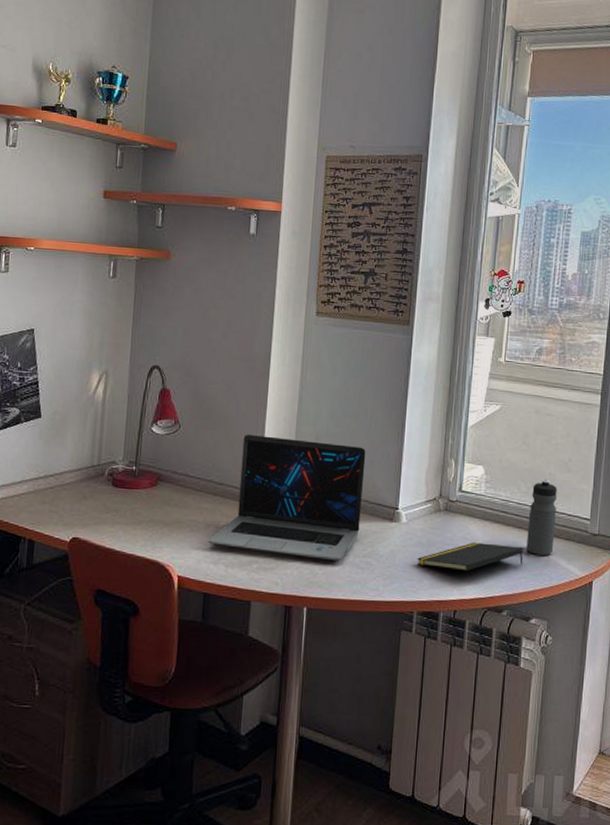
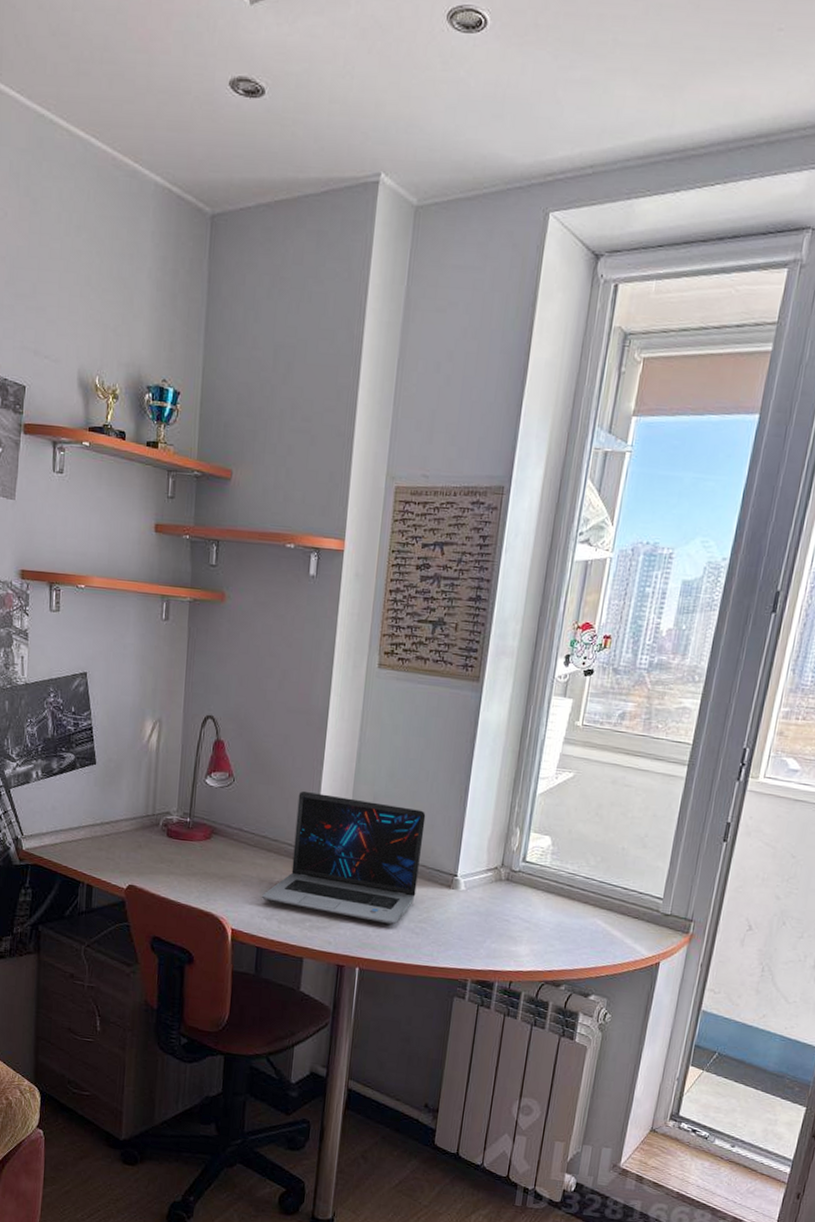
notepad: present [417,542,524,571] -> none [473,914,588,943]
water bottle: present [526,479,557,555] -> none [591,854,630,933]

